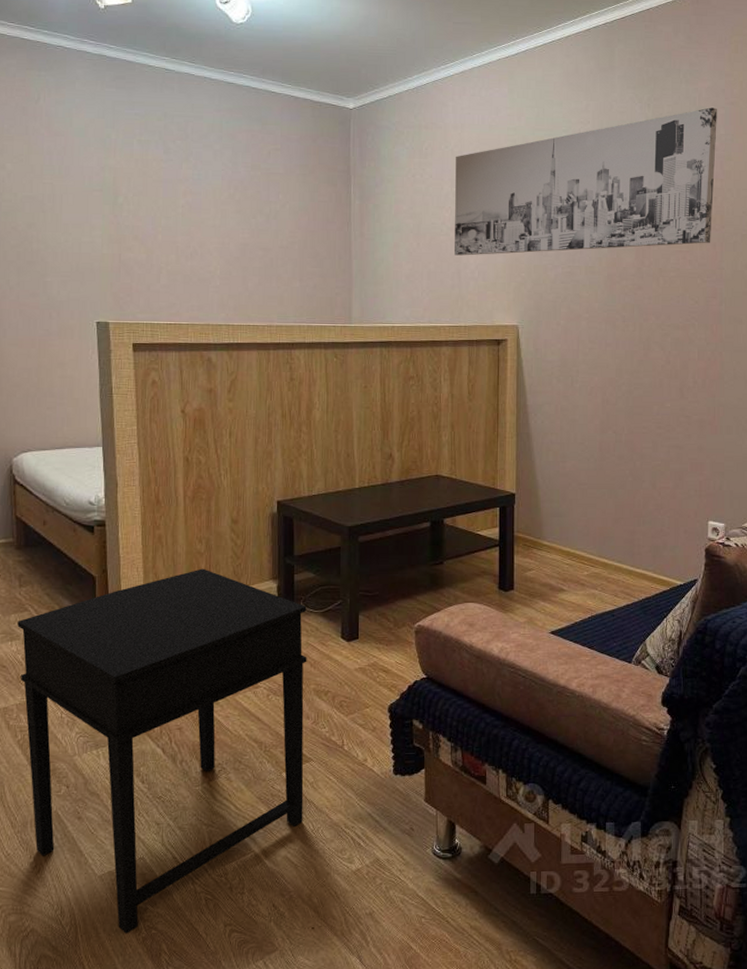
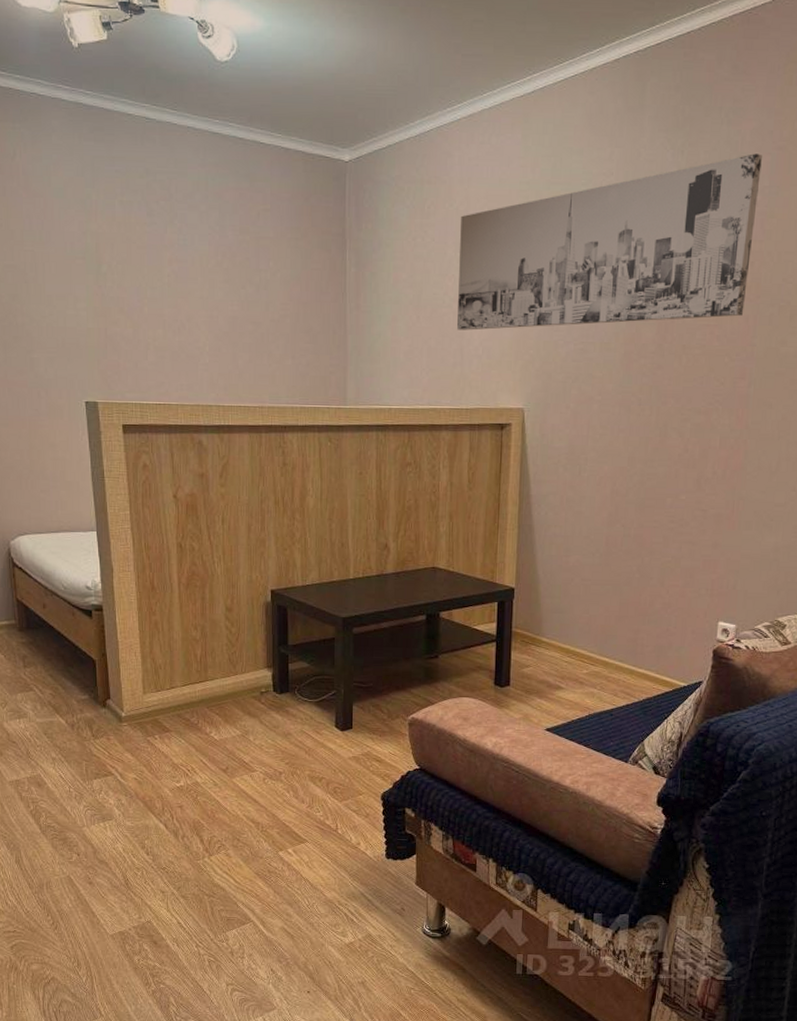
side table: present [17,568,307,934] -> none [24,655,302,986]

